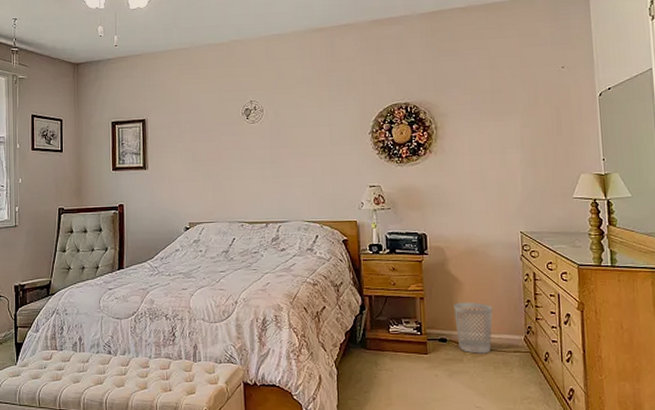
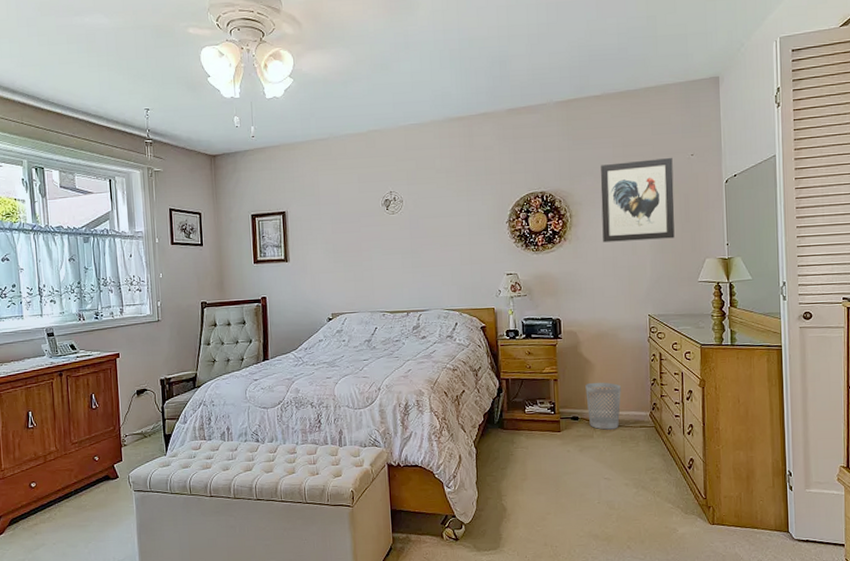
wall art: none [466,69,547,155] -> present [600,157,675,243]

